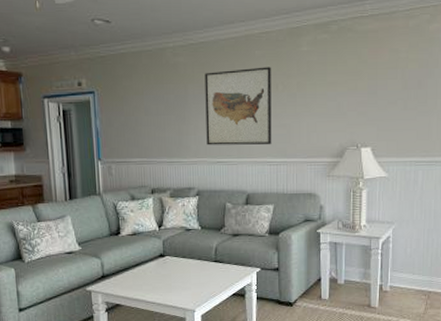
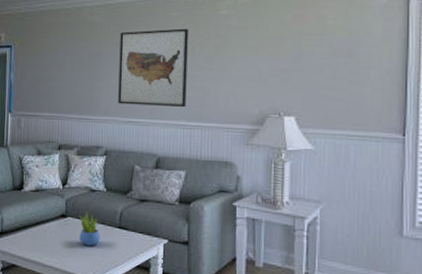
succulent plant: none [177,249,198,281] -> present [79,210,100,246]

